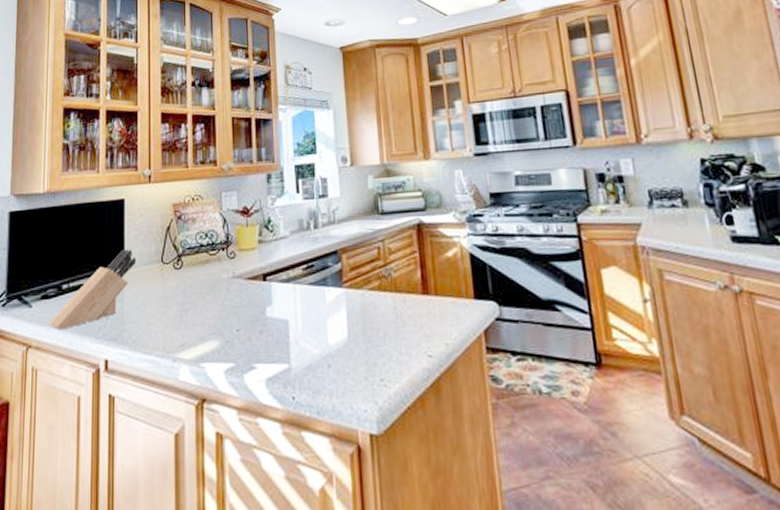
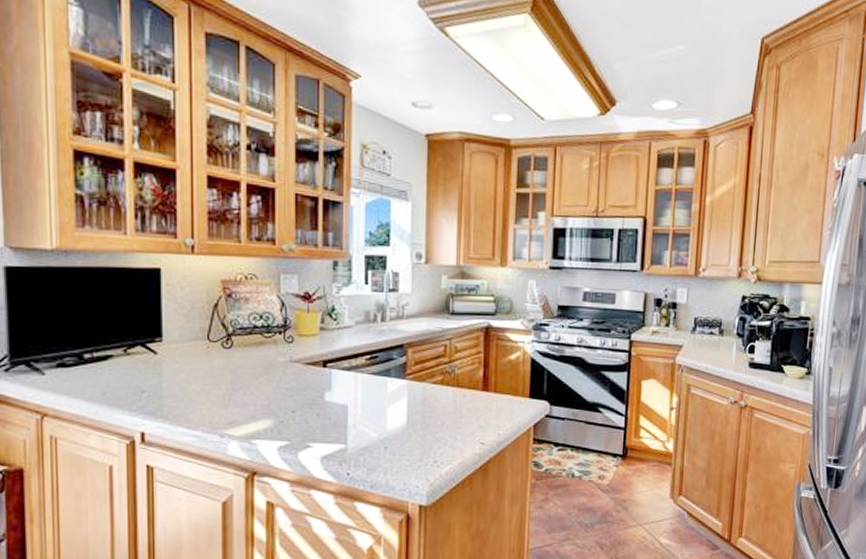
knife block: present [48,249,137,330] -> none [67,322,178,400]

